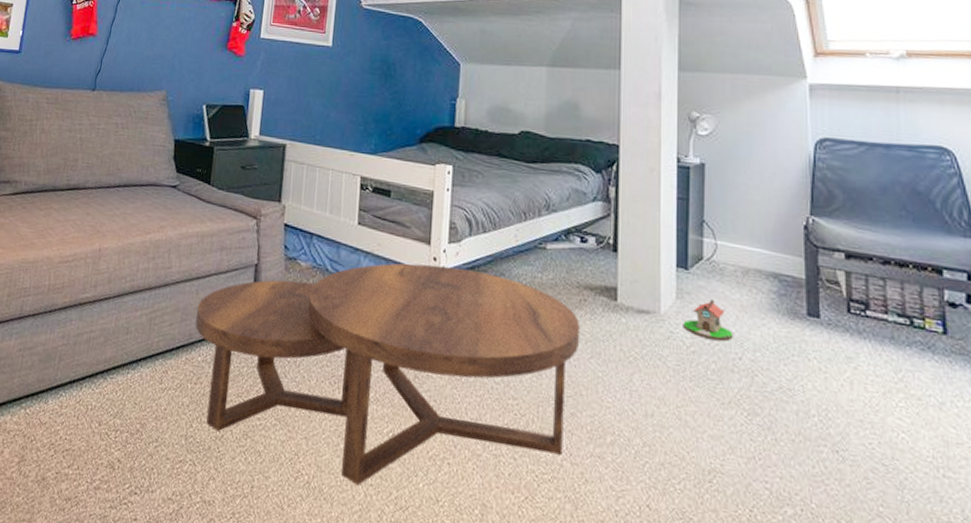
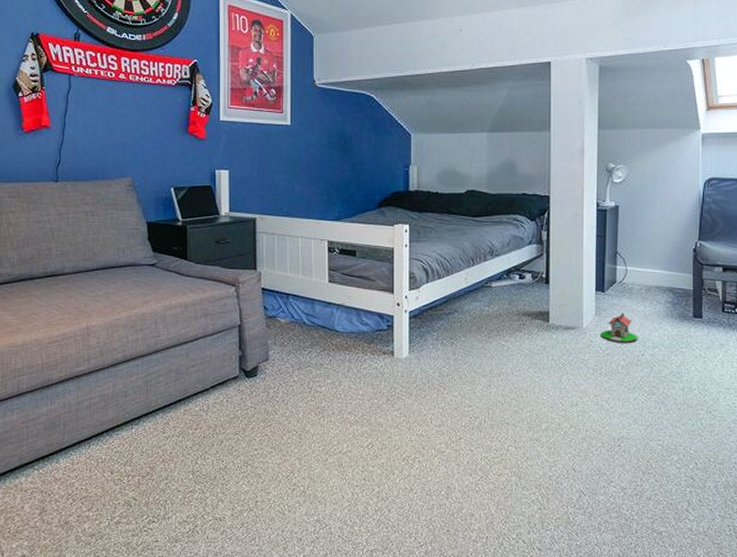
coffee table: present [195,263,581,485] -> none [189,309,521,488]

